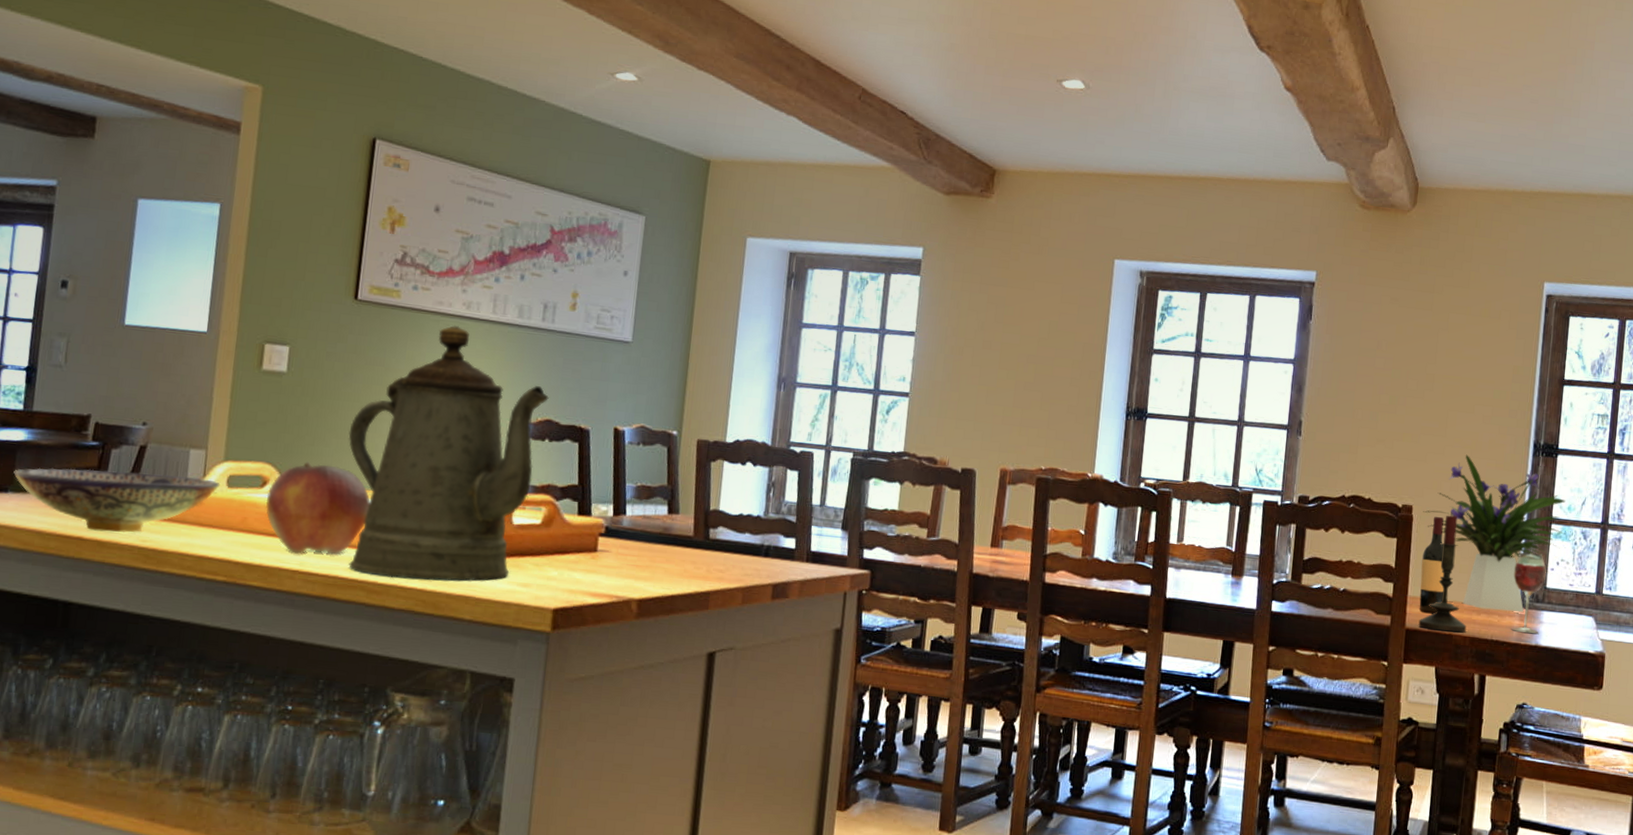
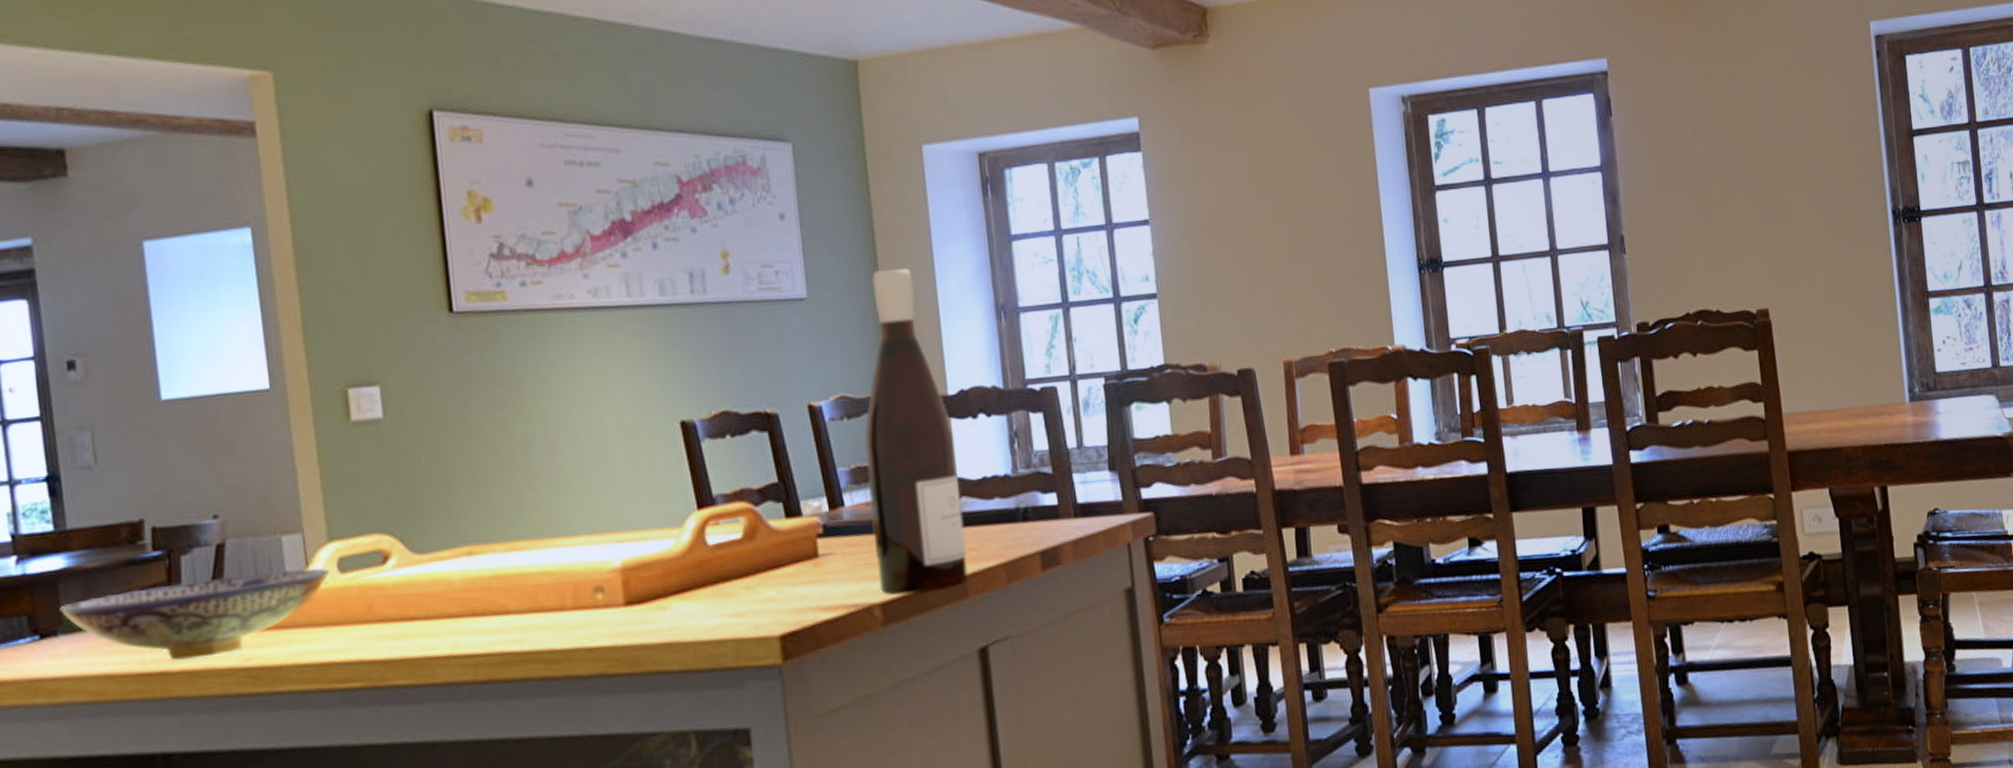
fruit: present [266,461,370,554] -> none [391,519,525,636]
coffee pot: present [348,325,549,580] -> none [478,320,720,641]
bottle: none [640,331,724,600] -> present [864,268,968,596]
candle: present [1418,512,1467,633] -> none [1800,307,1856,447]
wine bottle: present [1419,516,1444,614] -> none [1789,314,1823,430]
flower arrangement: present [1423,454,1566,613] -> none [1781,237,1946,412]
wineglass: present [1512,552,1546,634] -> none [1896,335,1937,430]

